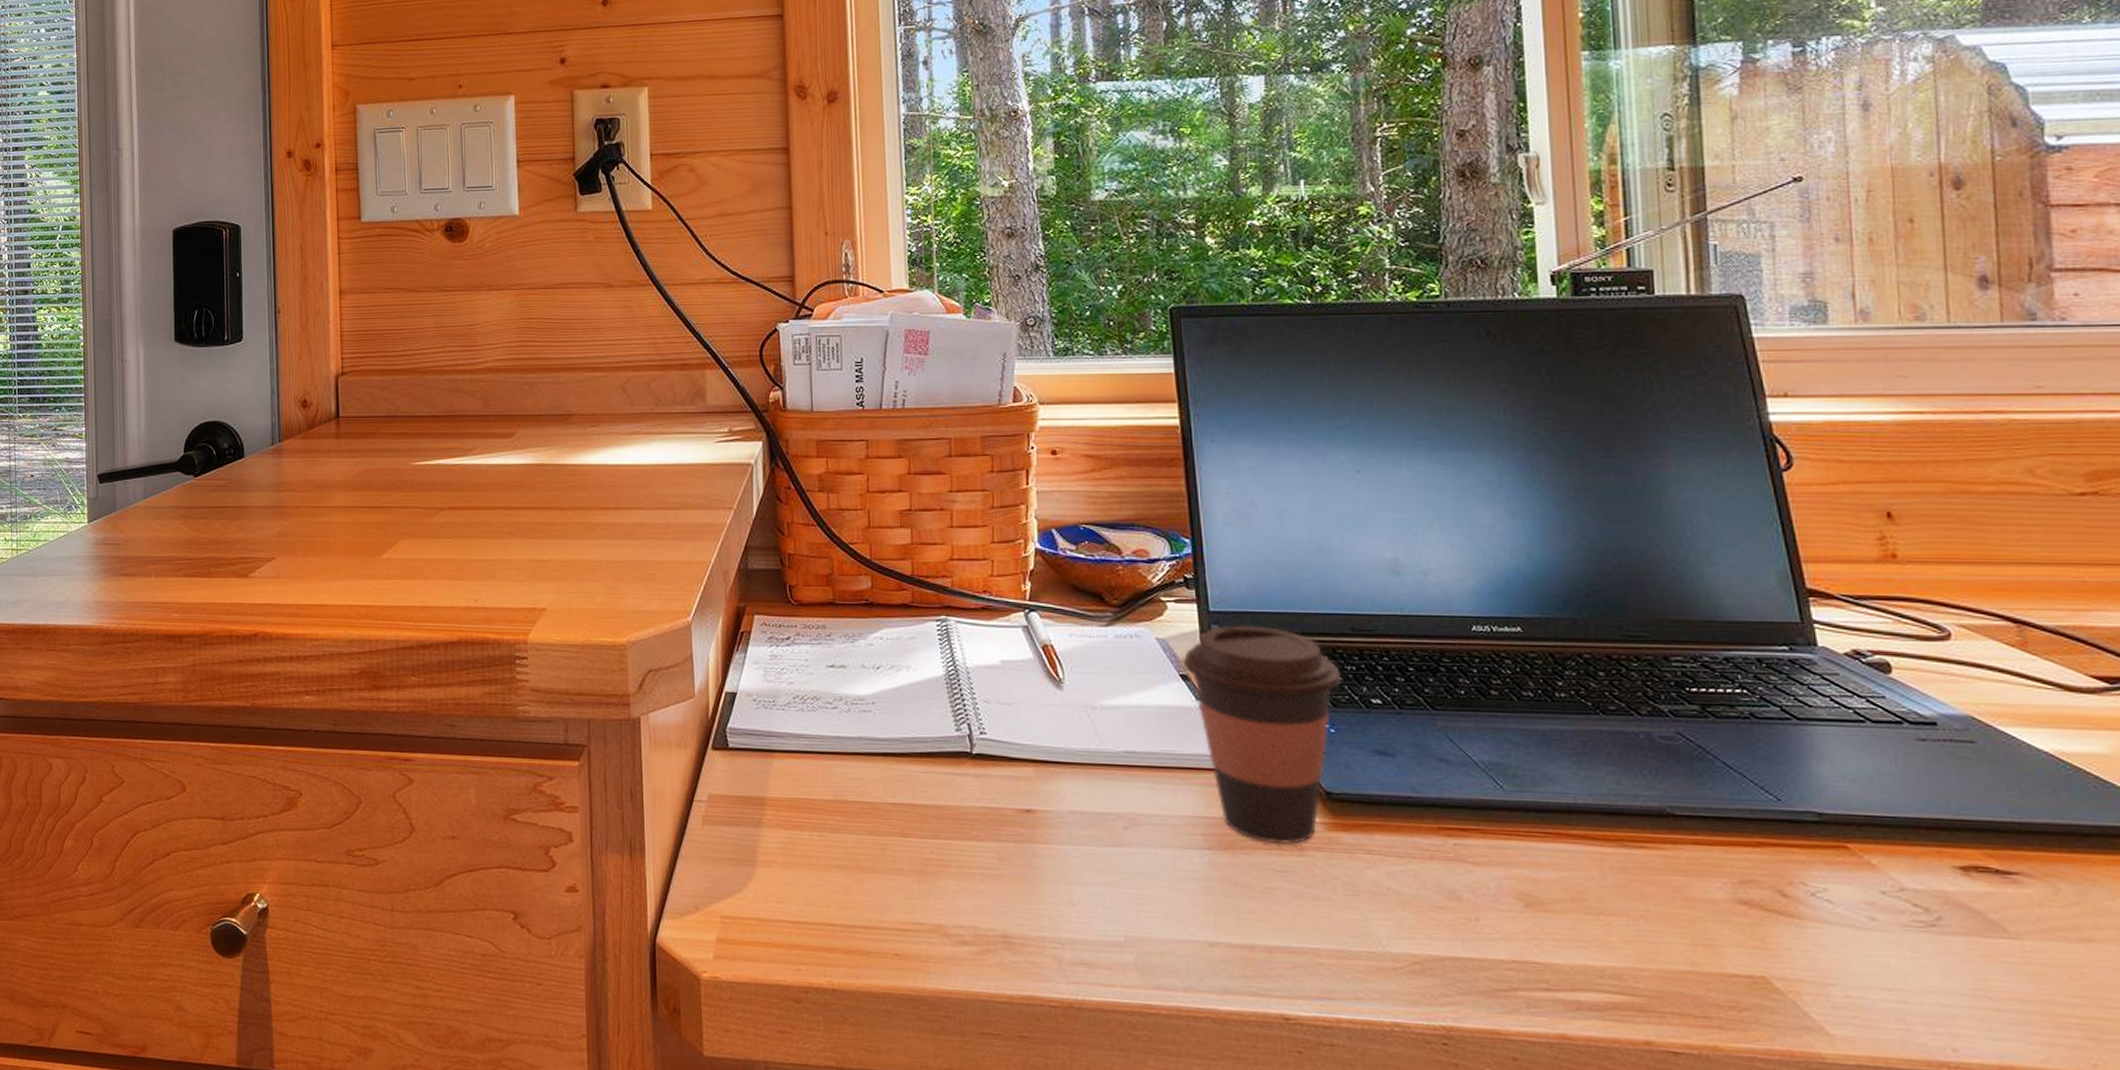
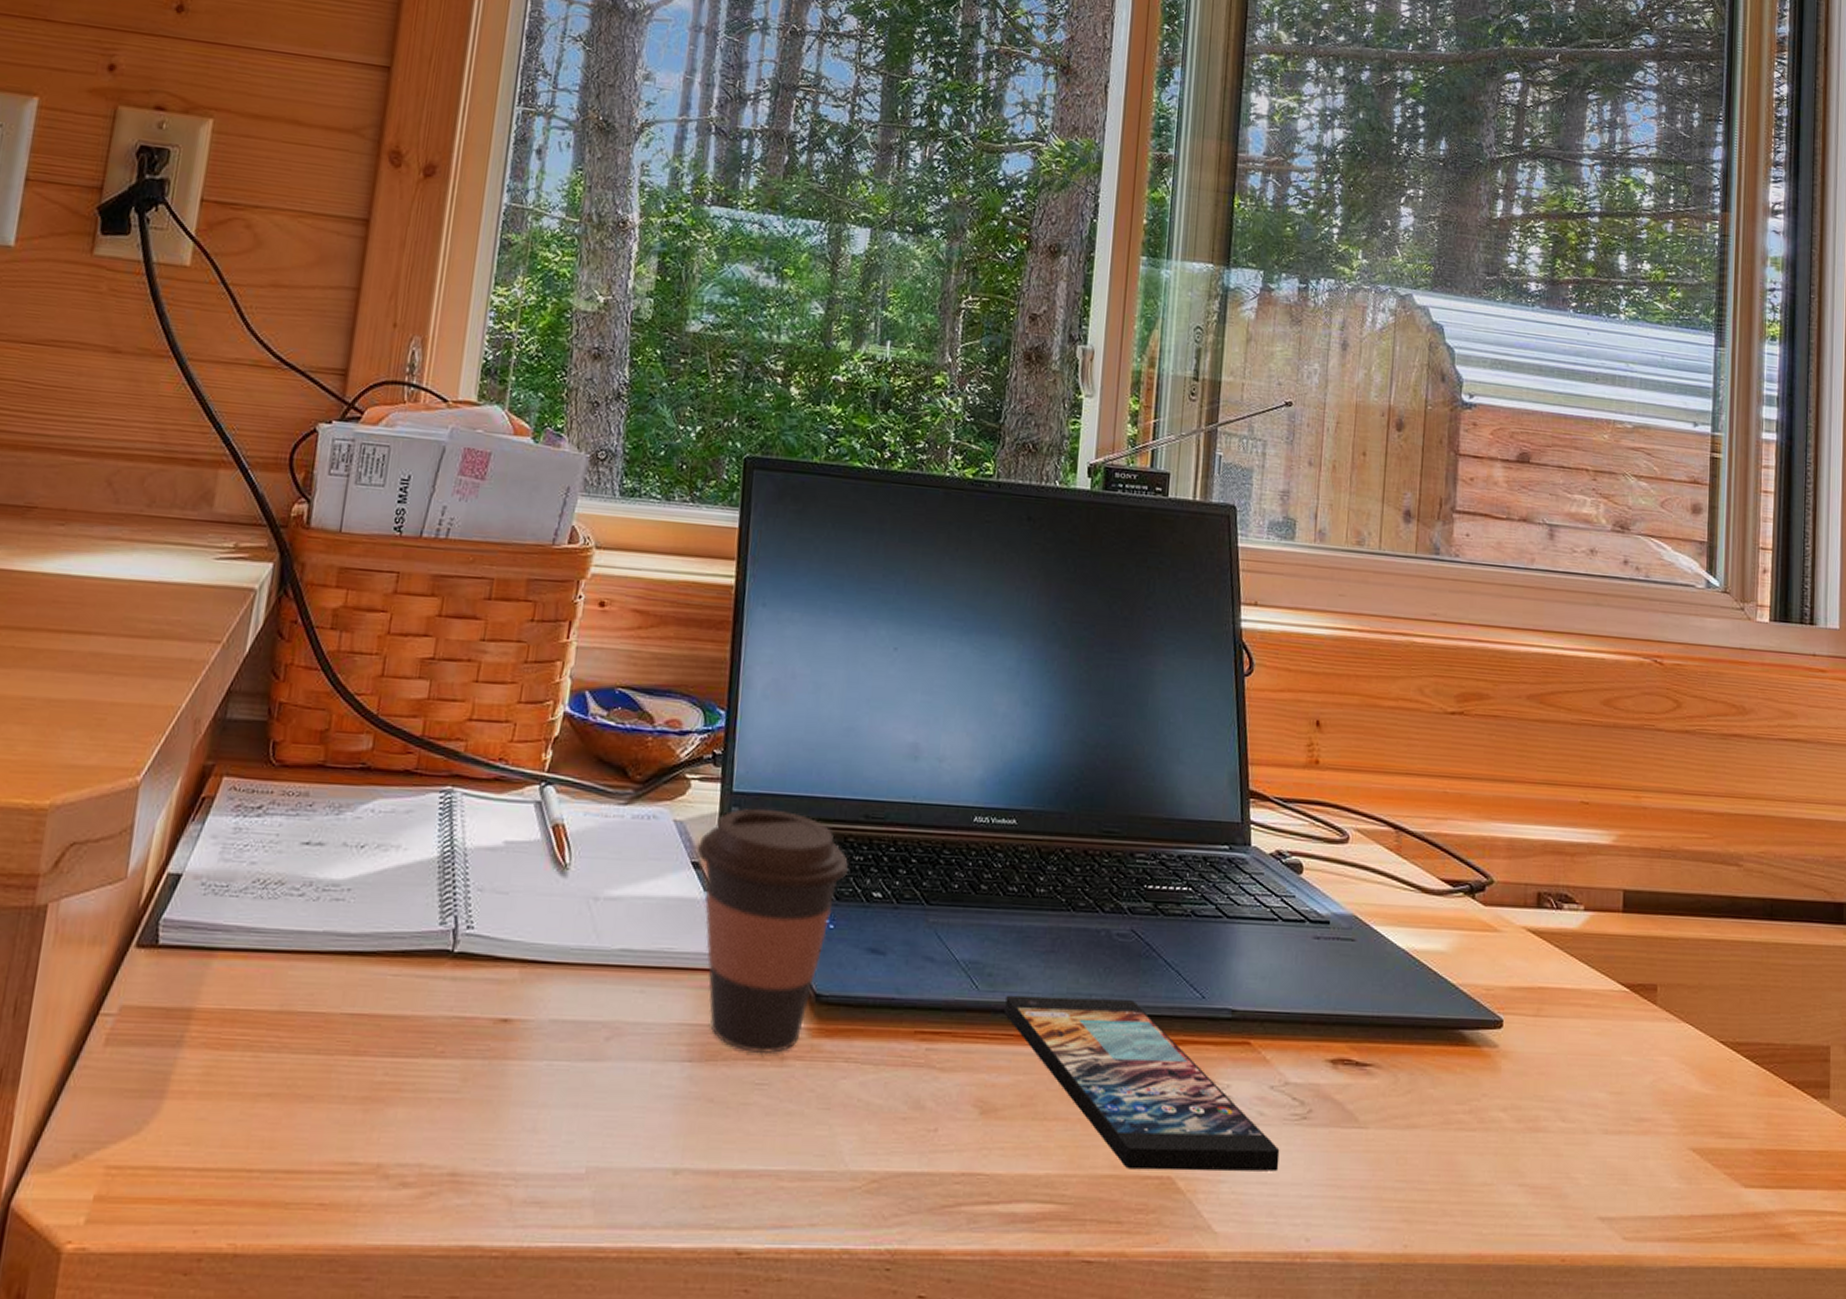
smartphone: none [1537,795,1905,978] -> present [1005,995,1280,1172]

